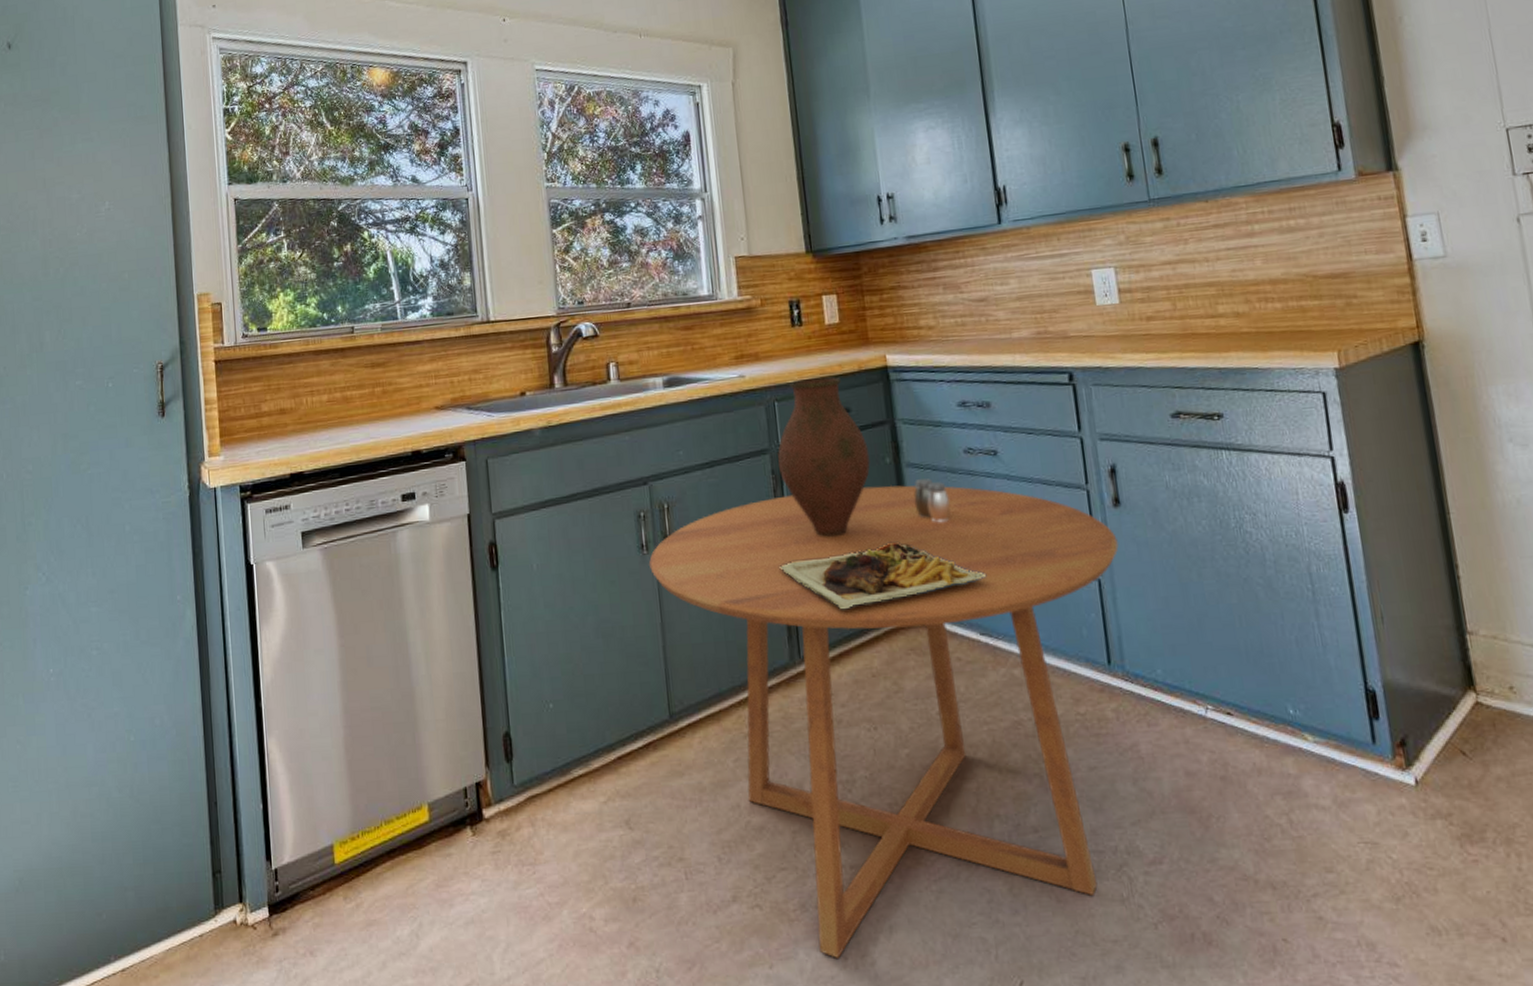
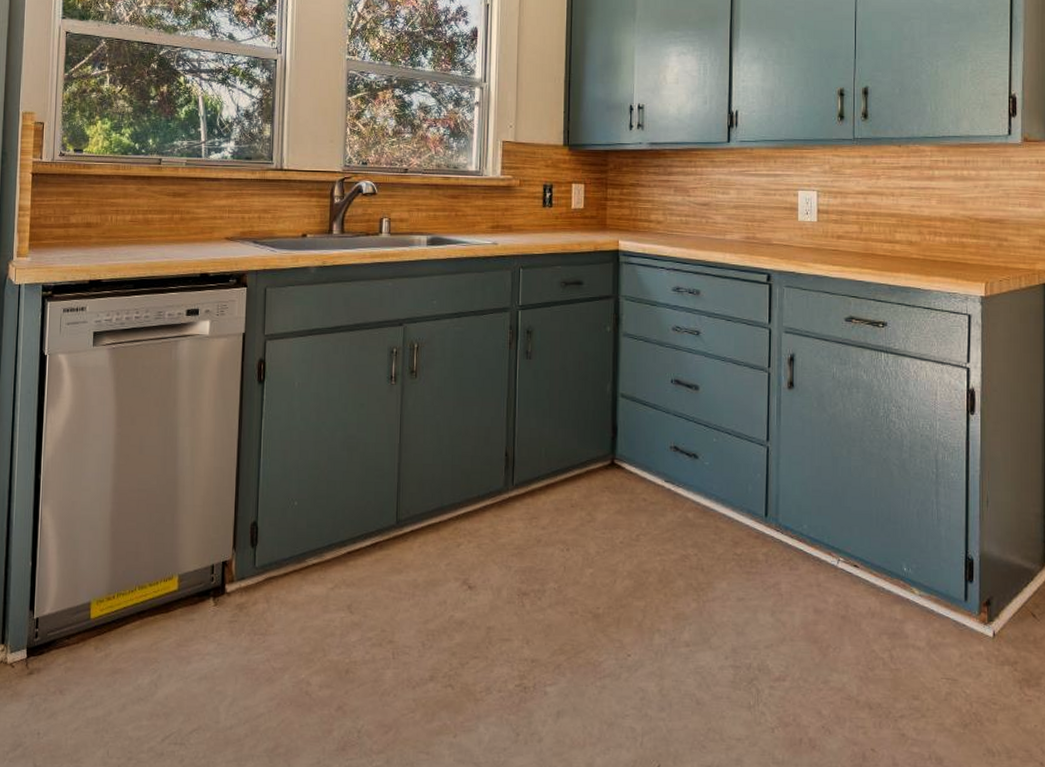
dining table: present [649,485,1119,958] -> none [396,348,787,734]
vase: present [778,377,871,538] -> none [515,253,594,388]
food plate: present [779,542,987,610] -> none [506,397,677,449]
salt and pepper shaker: present [914,478,951,523] -> none [626,348,655,386]

